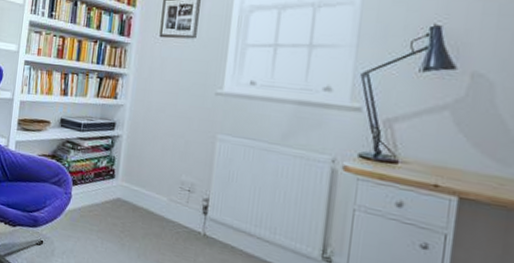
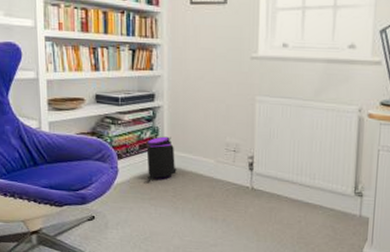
trash can: none [97,166,128,214] -> present [146,136,177,183]

